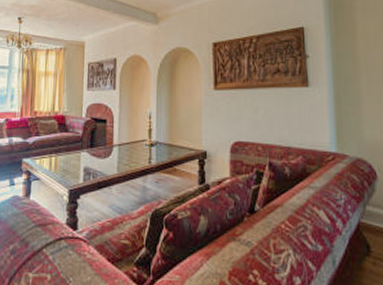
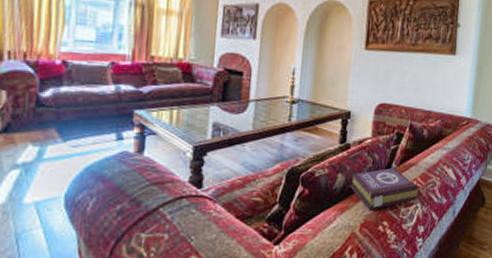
book: none [213,209,288,257] -> present [349,167,418,210]

